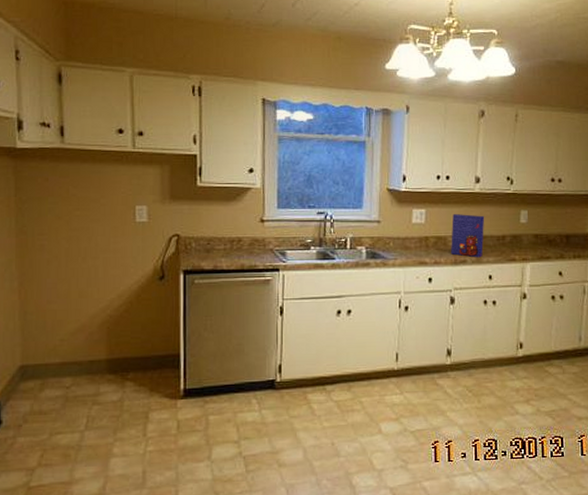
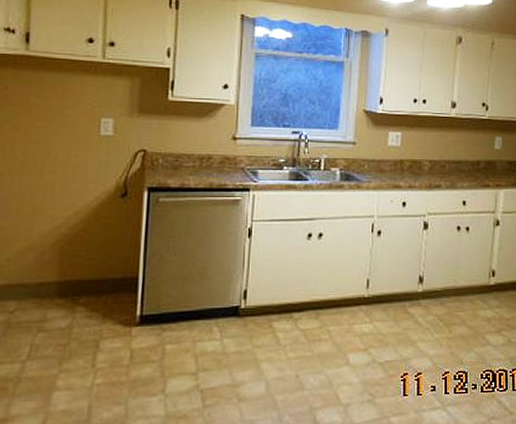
cereal box: present [451,213,485,258] -> none [426,137,460,183]

